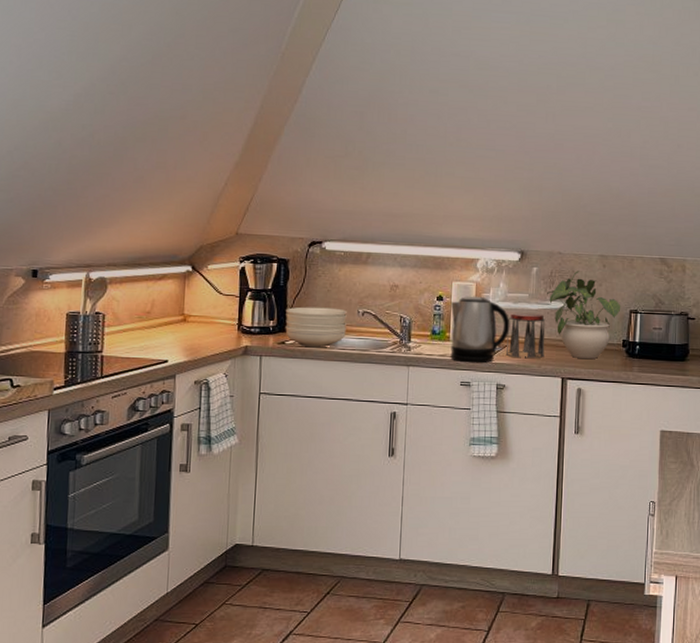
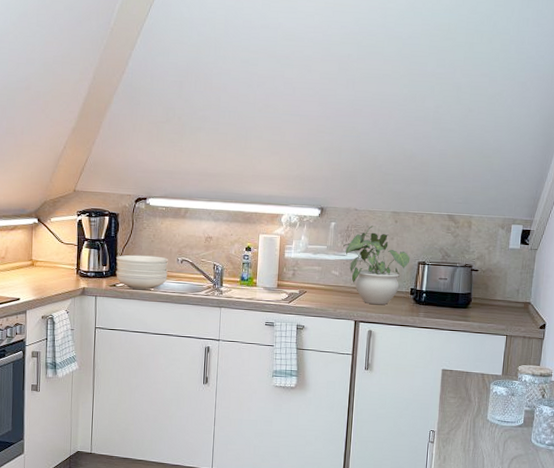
kettle: present [450,296,510,362] -> none [257,247,310,306]
jar: present [505,312,546,359] -> none [305,262,341,304]

